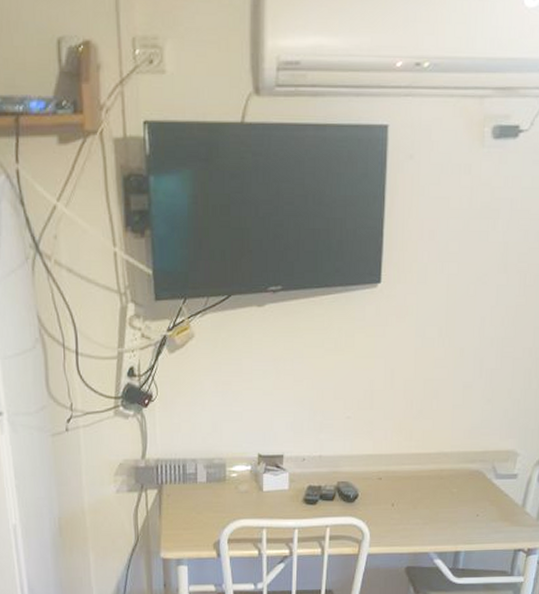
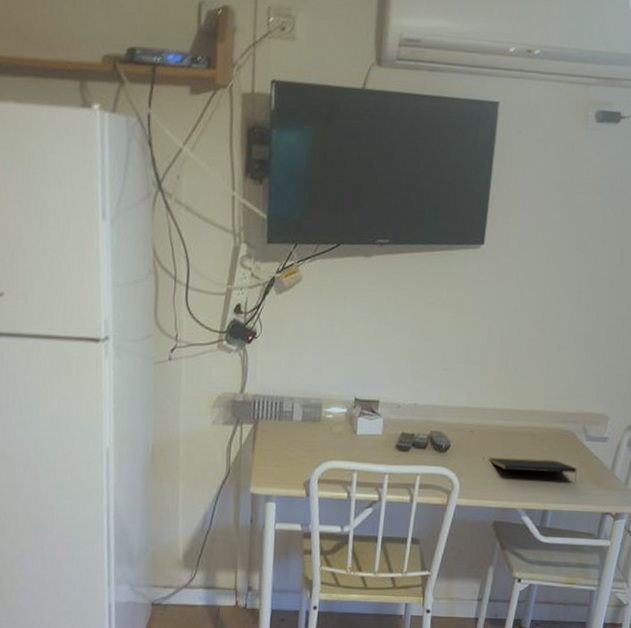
notepad: none [398,501,488,521] -> present [489,457,577,482]

